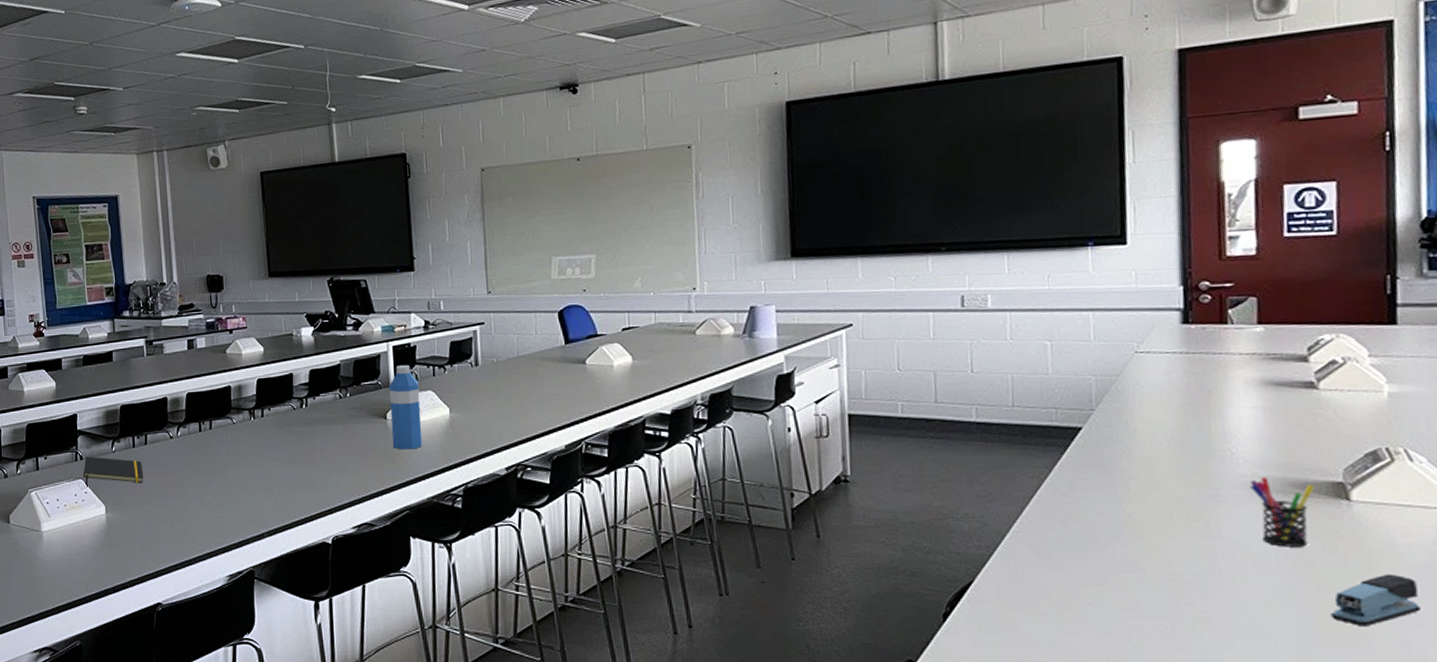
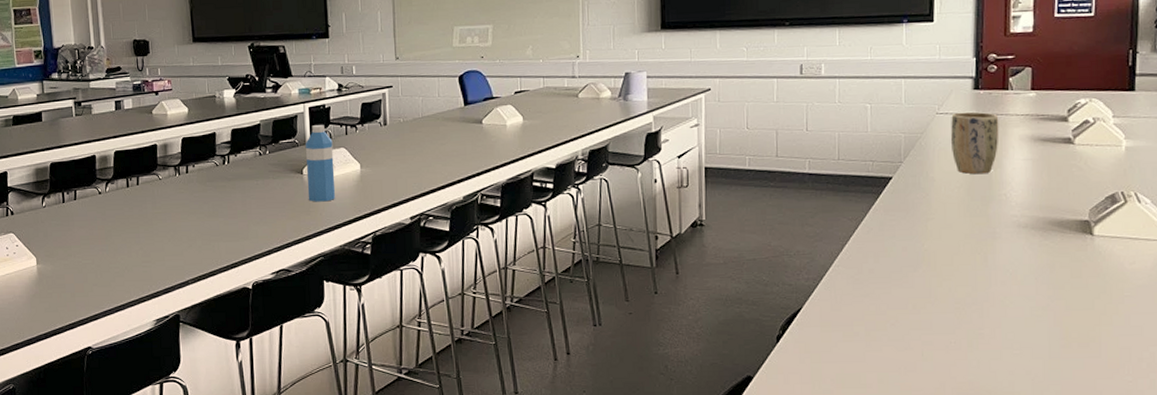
notepad: present [83,456,144,487] -> none [14,211,74,241]
plant pot: none [1154,350,1218,425] -> present [950,111,999,175]
pen holder: present [1250,477,1315,547] -> none [1019,217,1068,274]
stapler: present [1331,573,1421,627] -> none [1074,293,1140,337]

